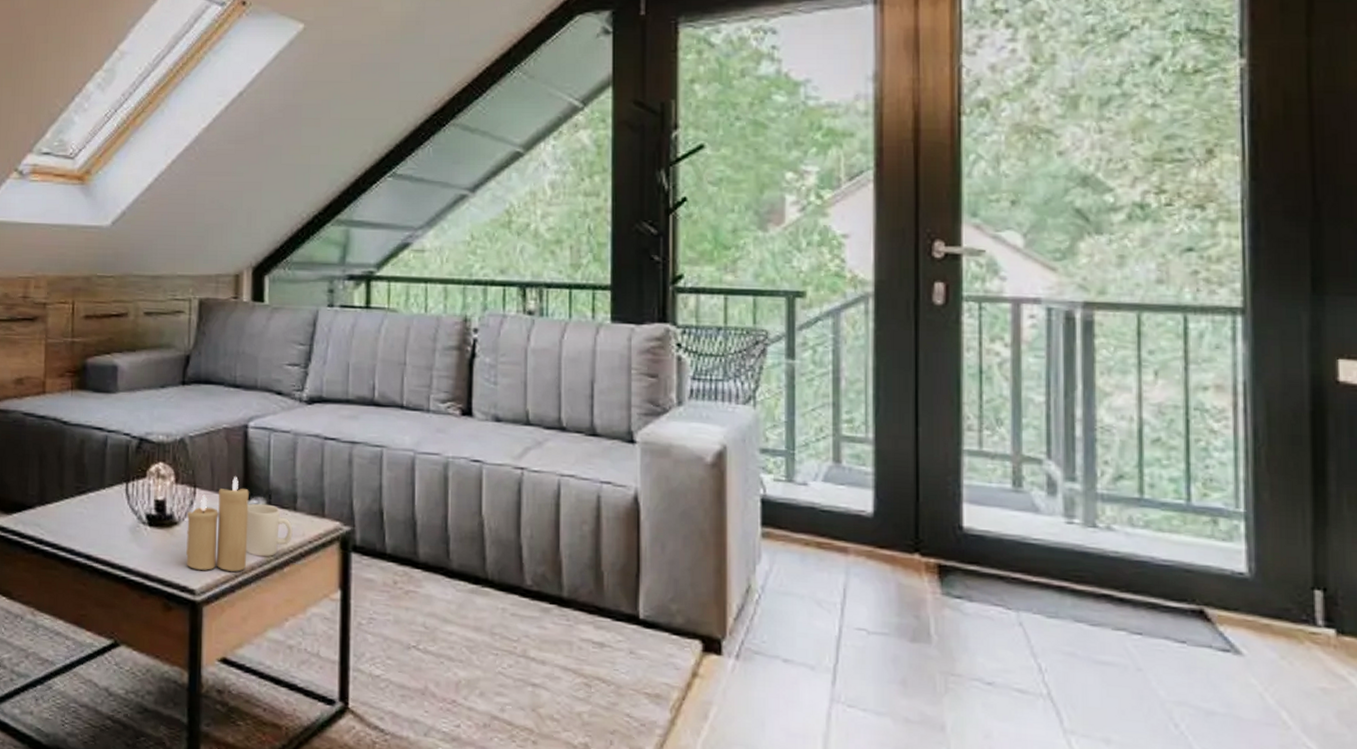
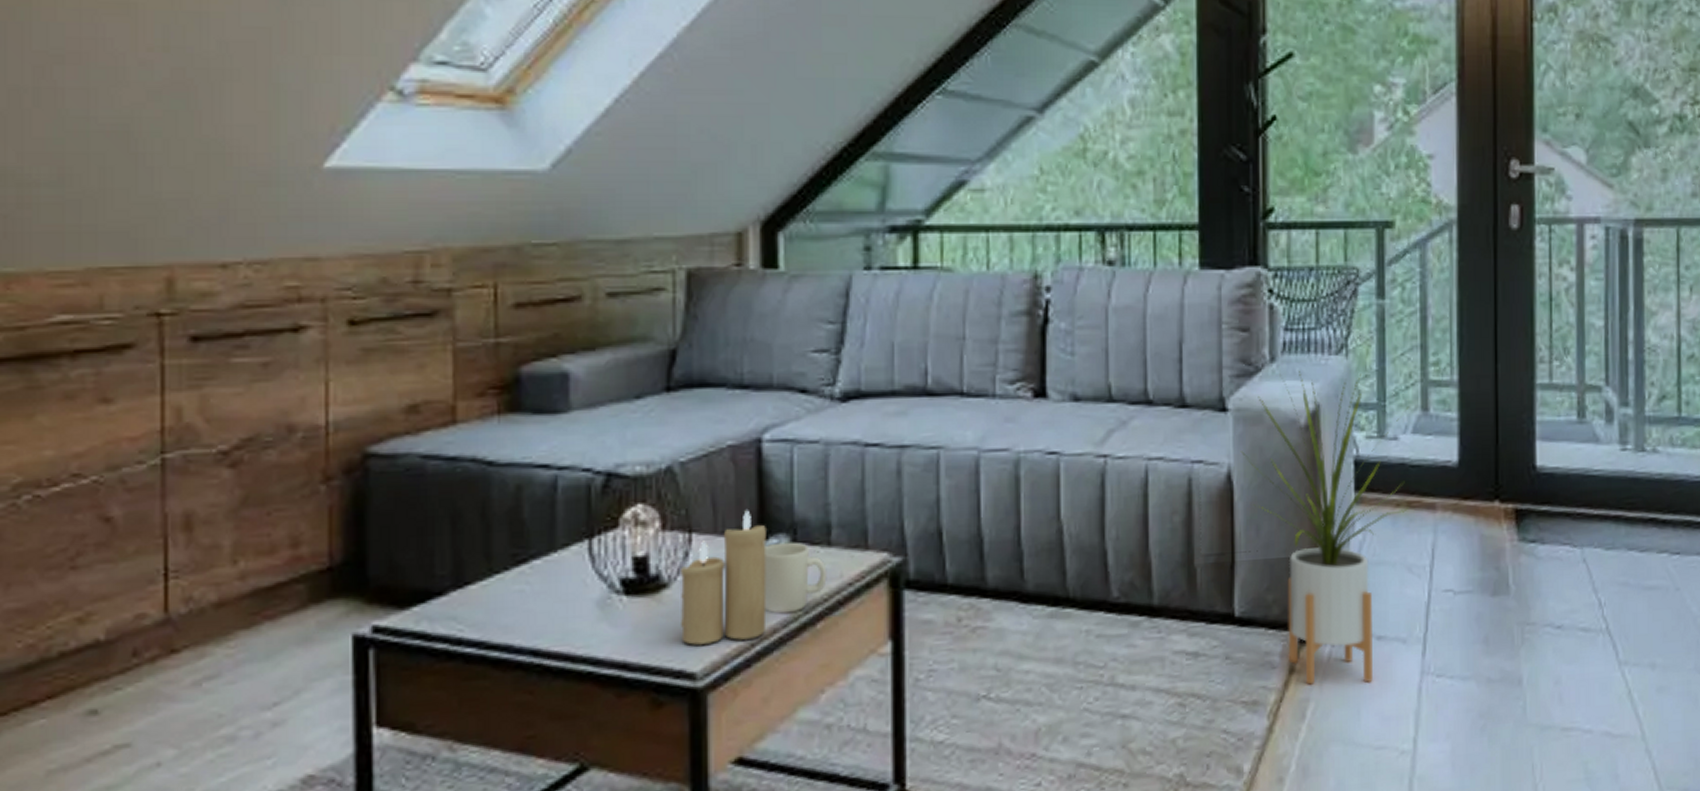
house plant: none [647,416,820,699] -> present [1240,371,1409,685]

